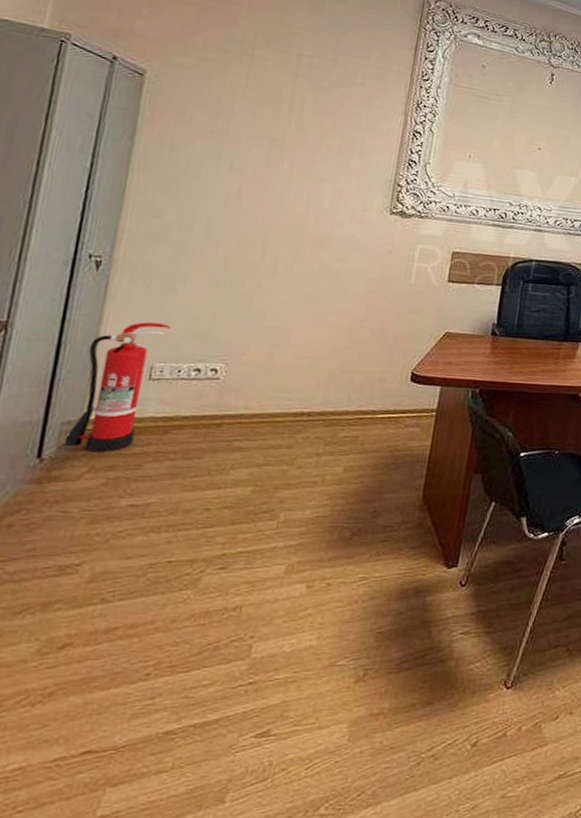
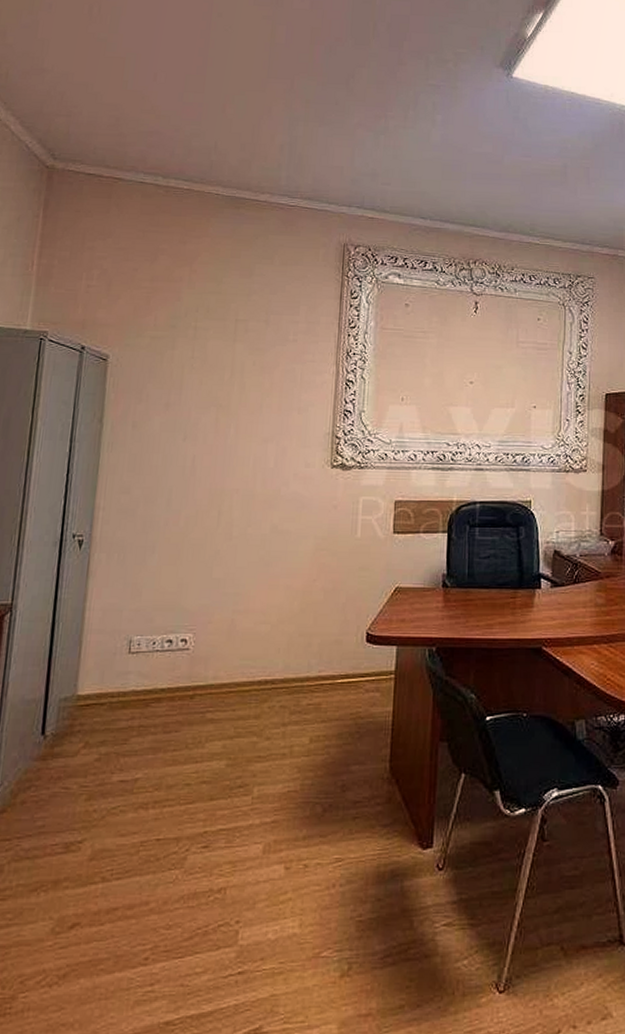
fire extinguisher: present [60,321,171,453] -> none [59,595,144,728]

